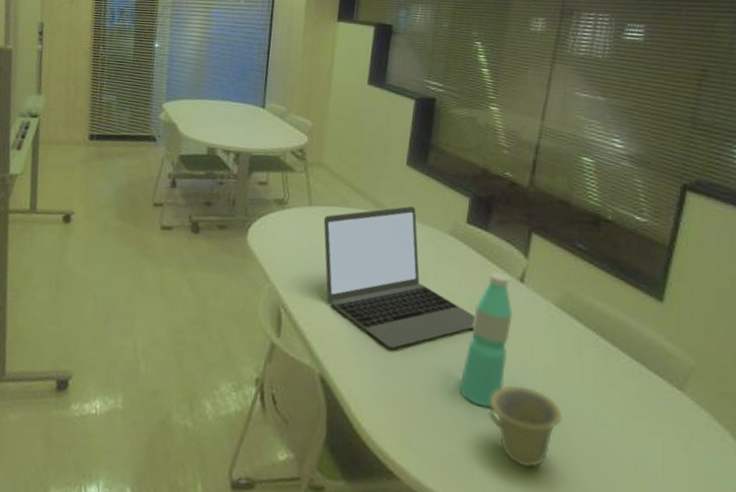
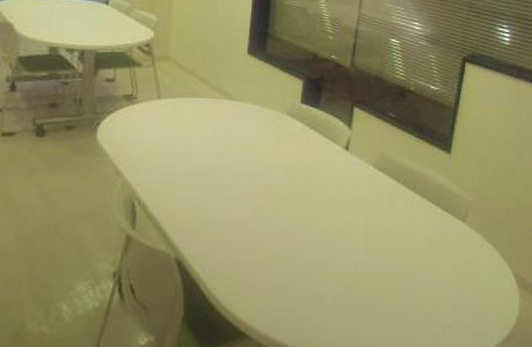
laptop: present [323,205,475,349] -> none [172,91,310,224]
water bottle: present [459,272,513,408] -> none [299,144,340,262]
cup: present [488,385,563,468] -> none [323,238,381,305]

